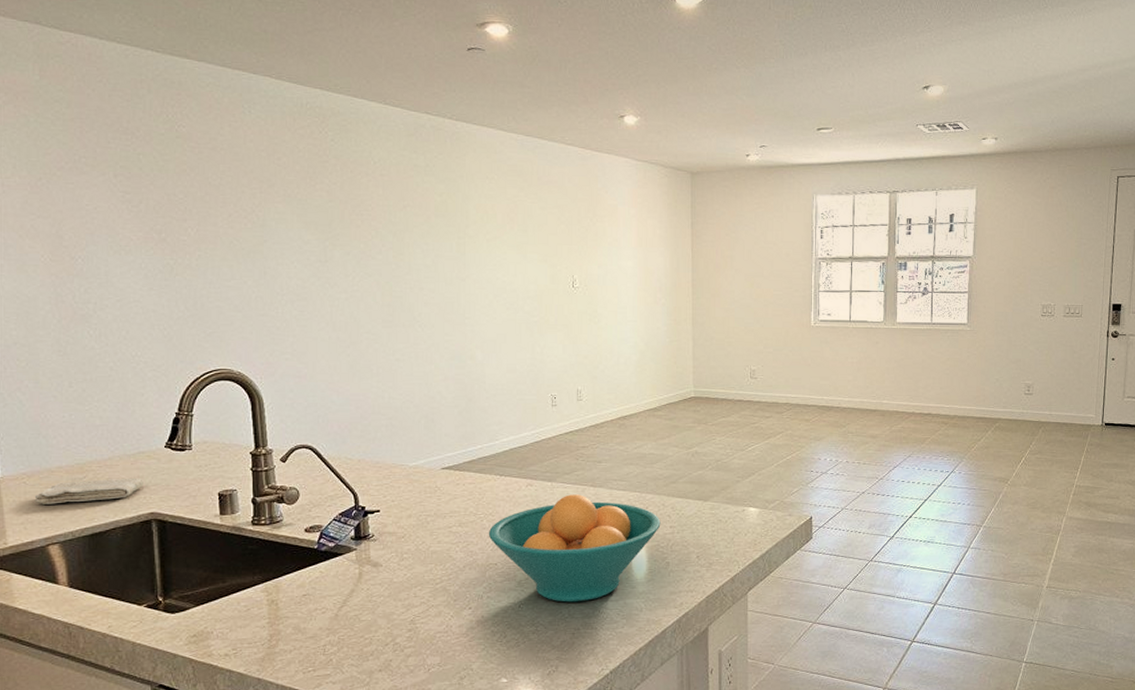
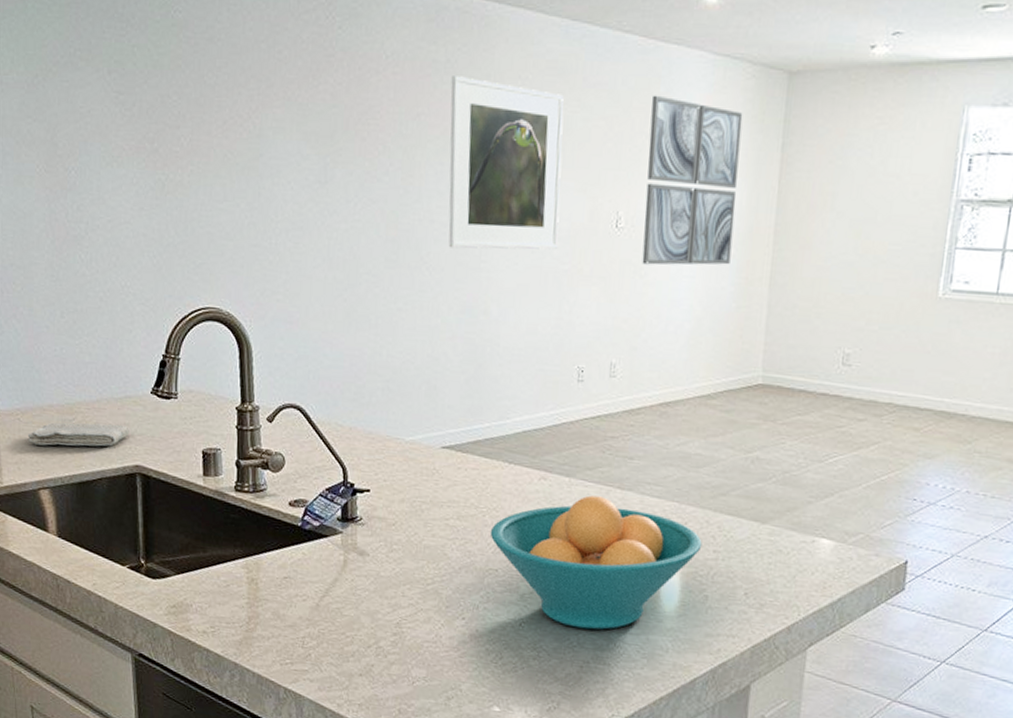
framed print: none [431,177,528,309] -> present [448,76,564,250]
wall art: none [593,189,662,314] -> present [642,95,743,265]

